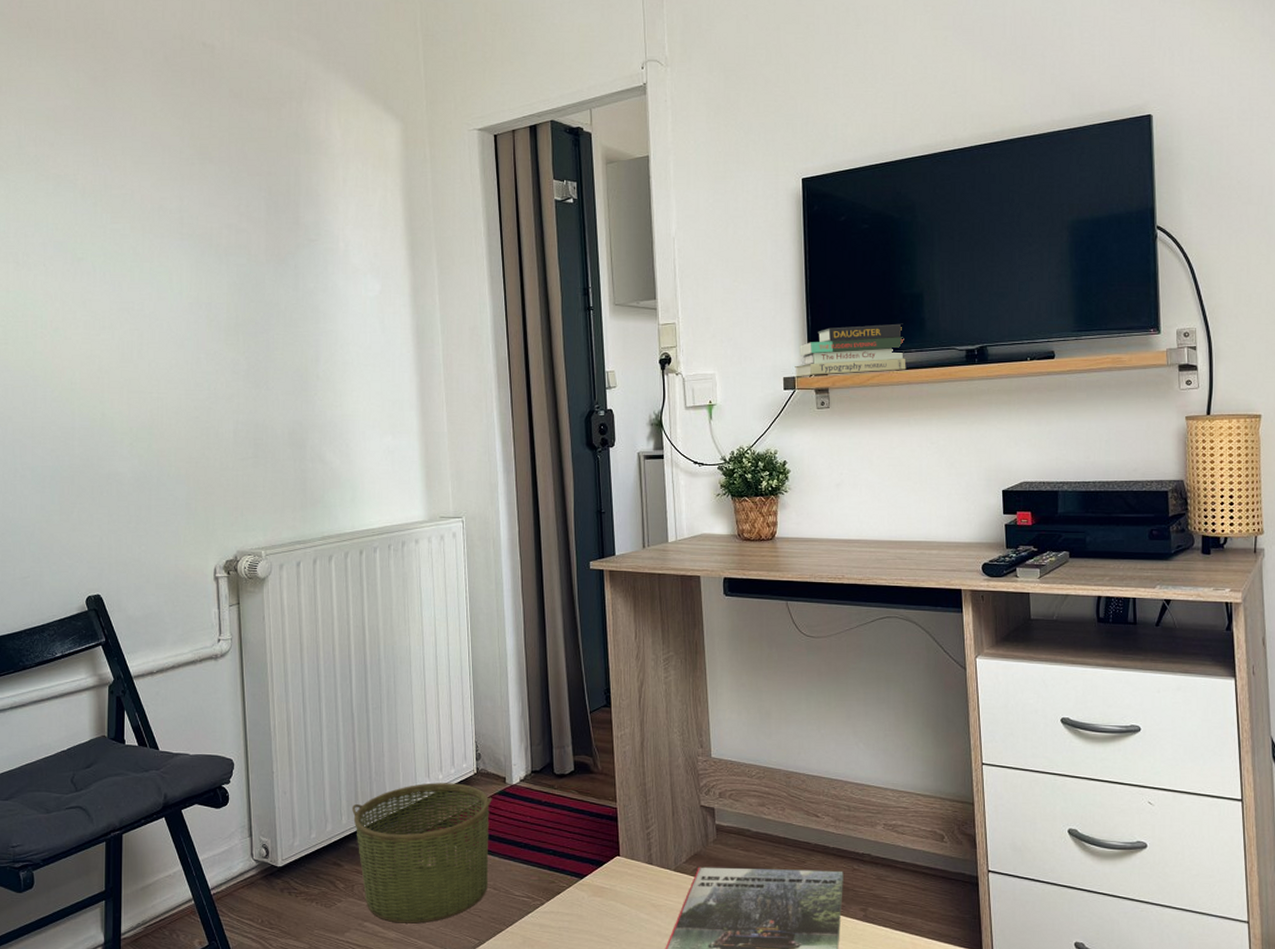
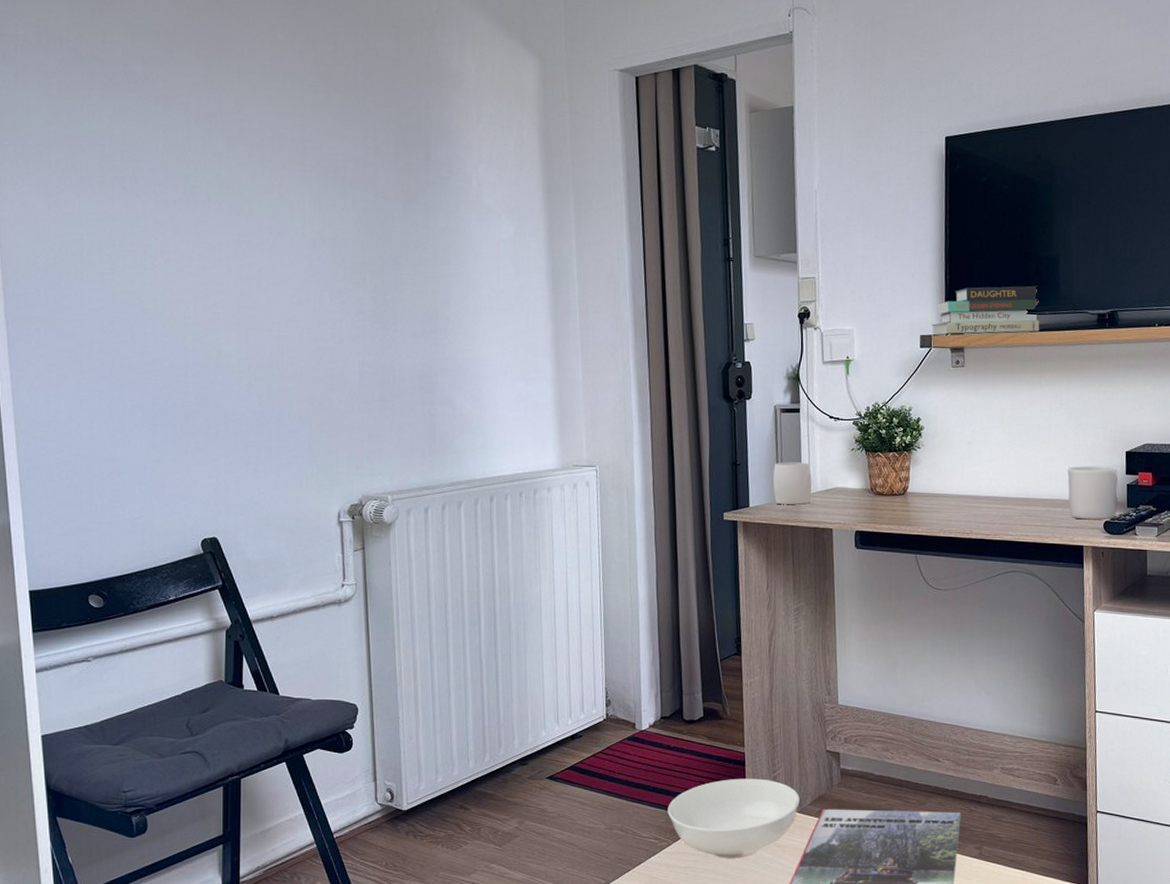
basket: present [352,782,492,924] -> none [480,728,621,865]
bowl: none [540,834,675,919] -> present [667,778,800,859]
mug: none [638,509,677,553] -> present [772,462,812,505]
mug: none [941,506,996,562] -> present [1067,465,1119,520]

